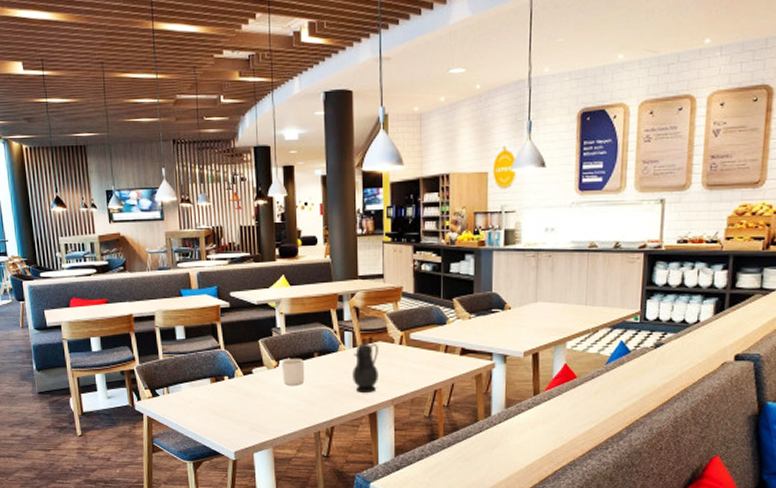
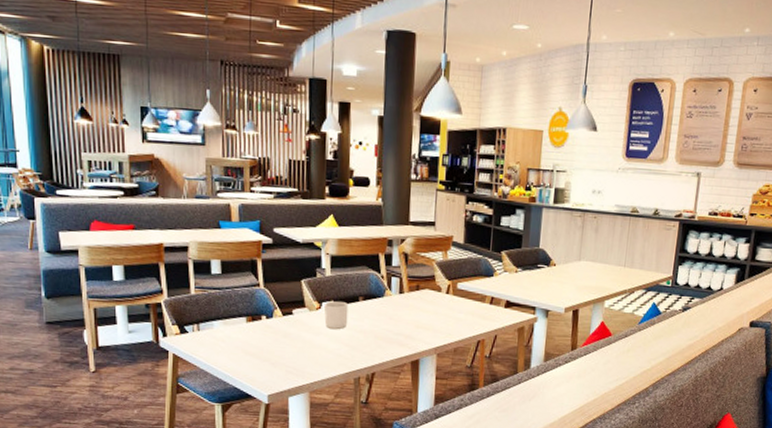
coffeepot: present [353,337,378,392] -> none [397,284,425,340]

